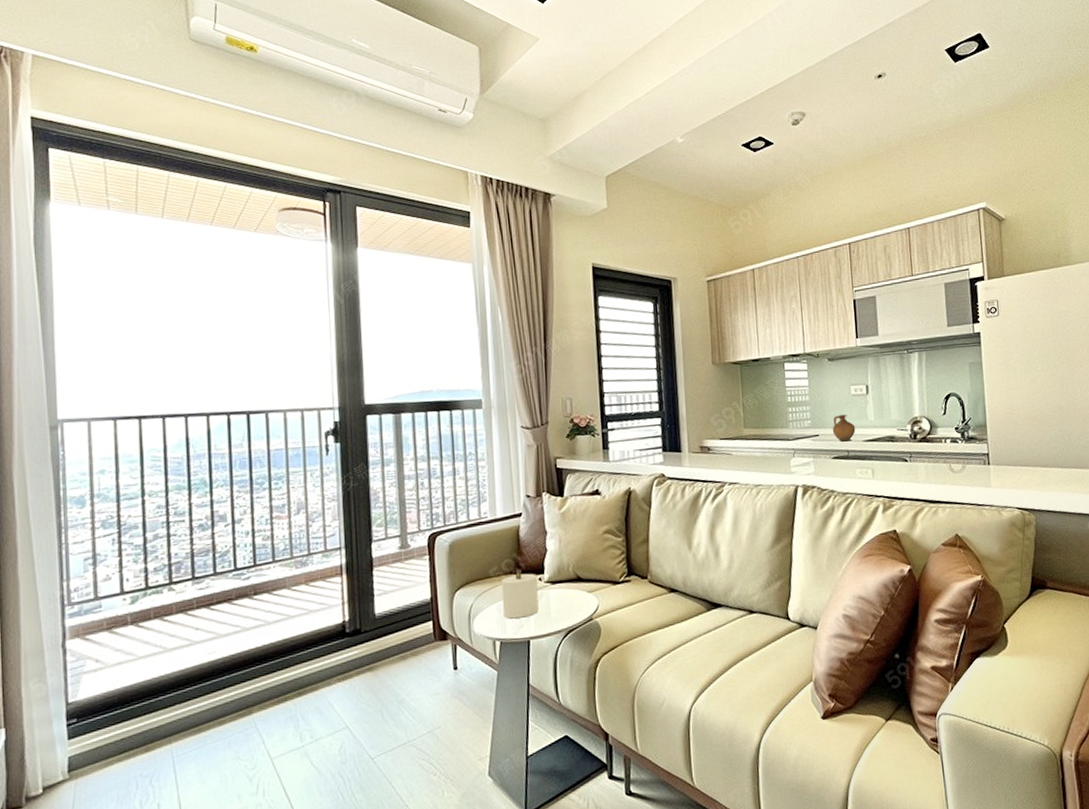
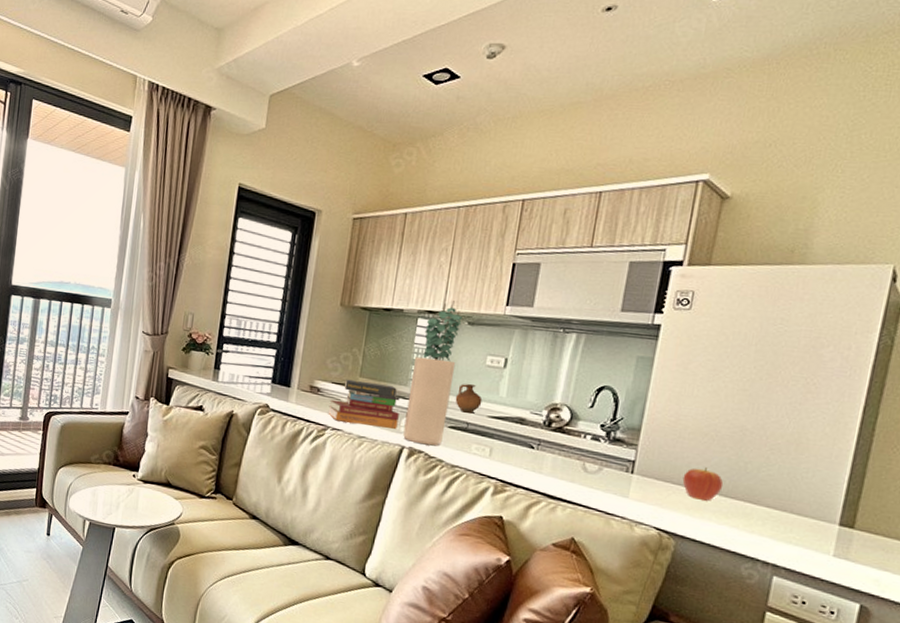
candle: present [501,569,539,619] -> none [96,461,131,507]
books: none [721,430,788,475] -> present [328,379,400,430]
vase: none [790,342,830,480] -> present [403,301,463,447]
fruit: none [1027,446,1058,475] -> present [682,468,724,501]

